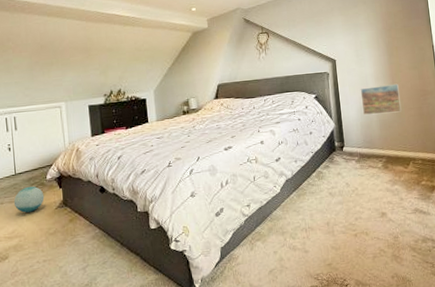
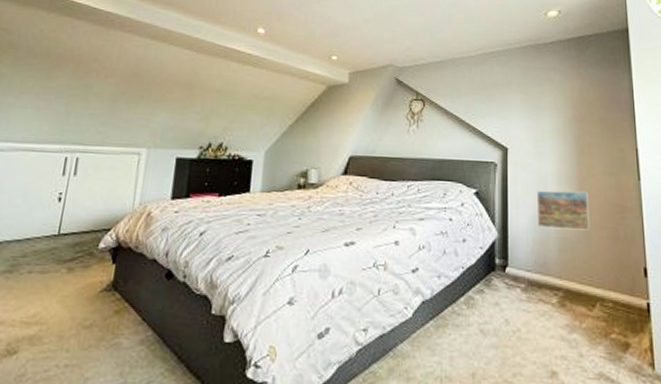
ball: present [13,186,45,213] -> none [45,254,90,291]

